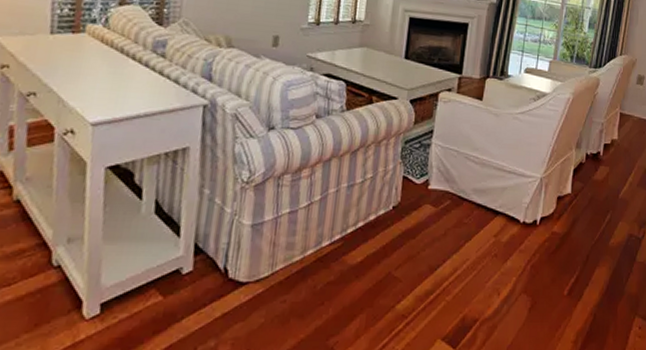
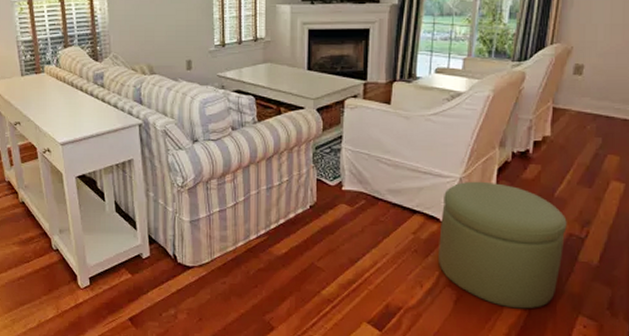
ottoman: none [516,181,628,313] -> present [439,181,567,309]

